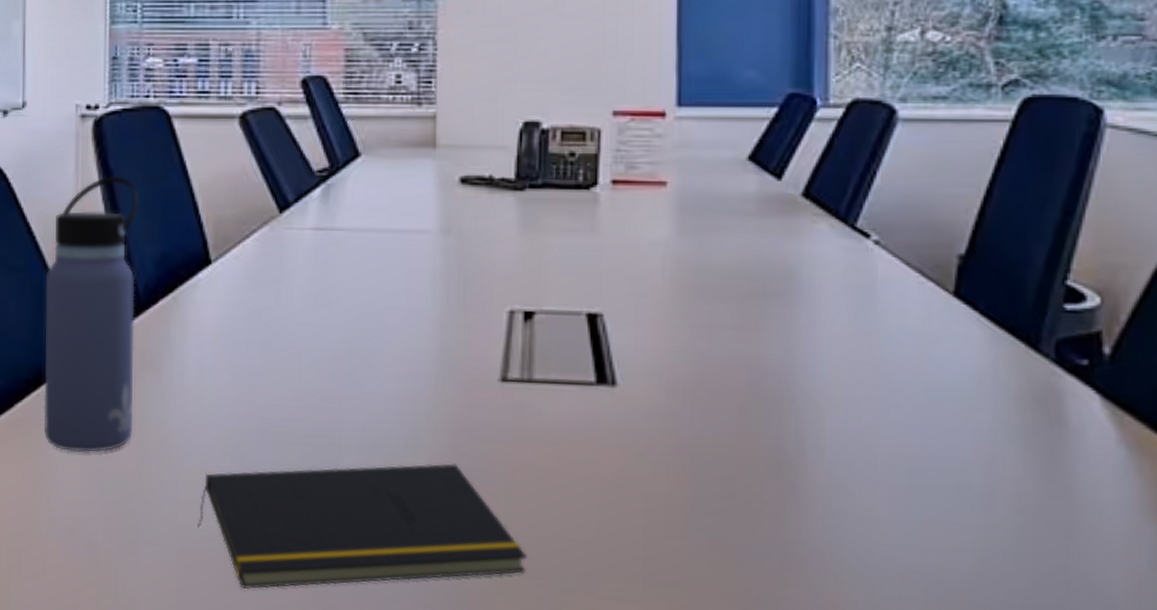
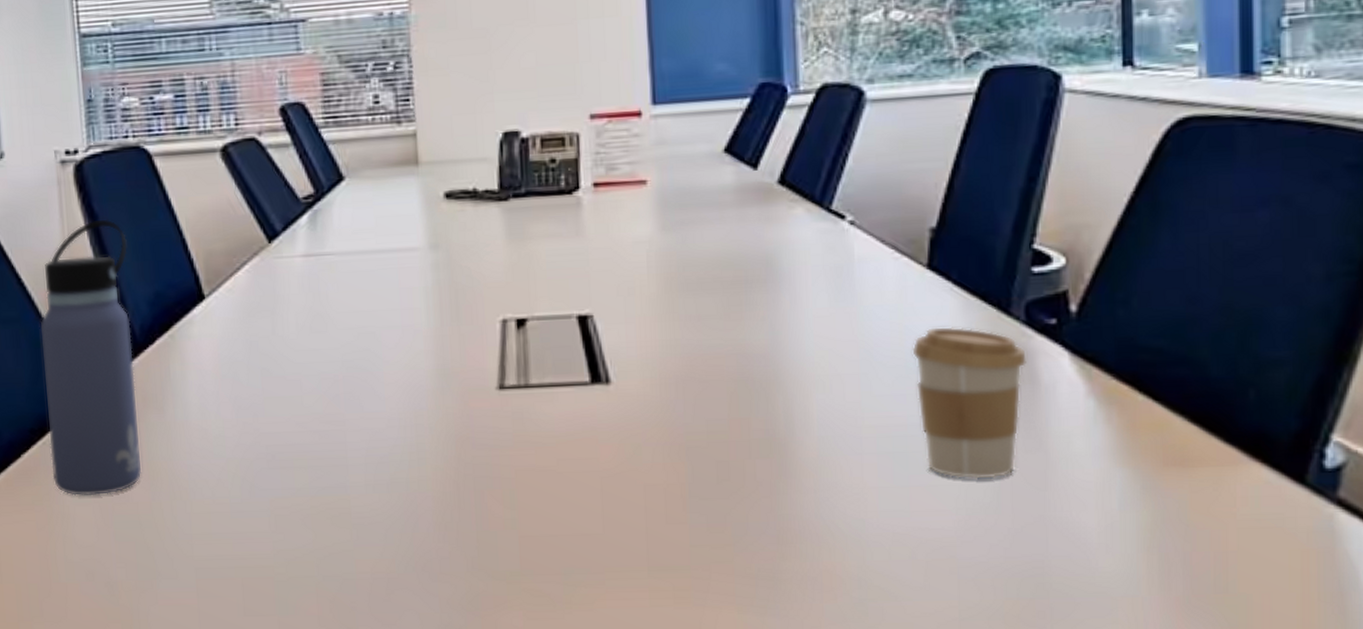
notepad: present [198,463,527,590] -> none [213,473,535,613]
coffee cup: none [933,356,1056,522] -> present [912,326,1028,480]

